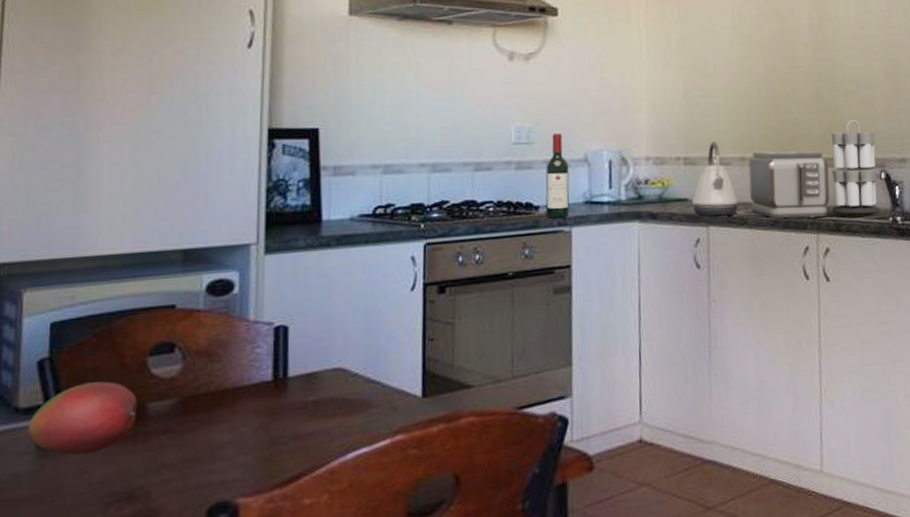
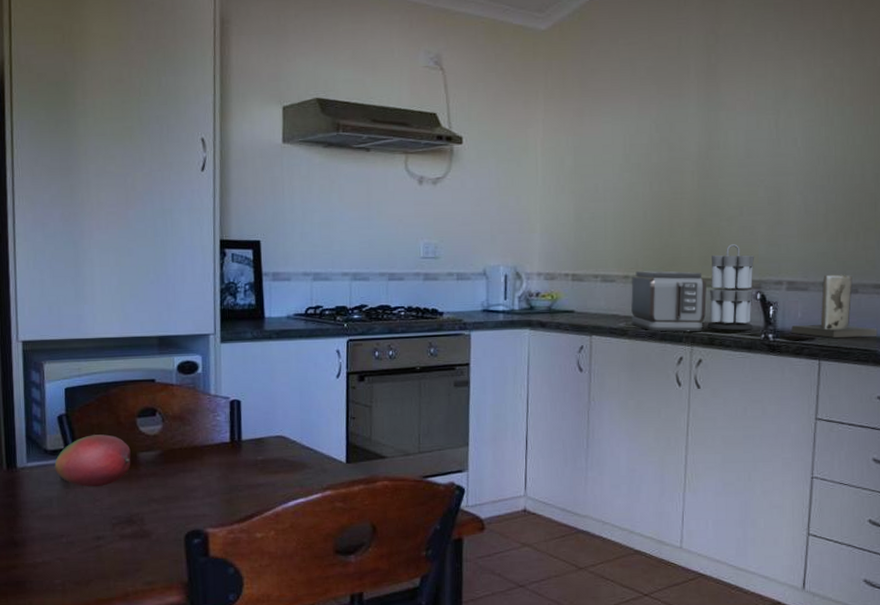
wine bottle: present [545,134,570,219] -> none [449,250,470,323]
kettle: present [691,142,739,218] -> none [577,261,621,328]

